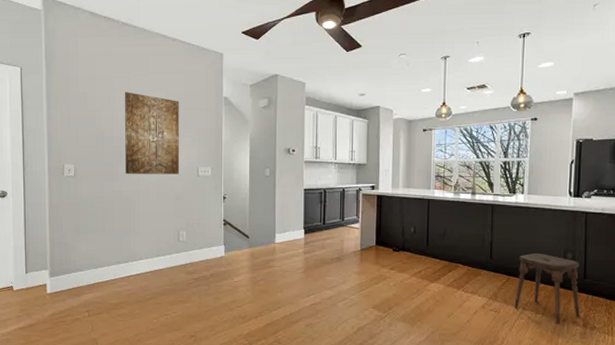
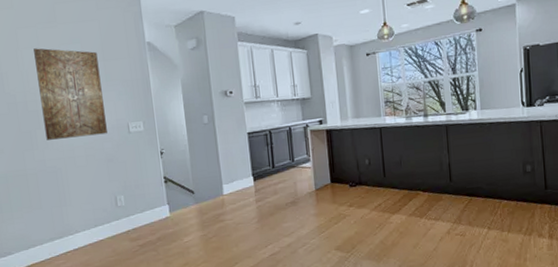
stool: present [514,254,580,323] -> none [478,169,545,239]

